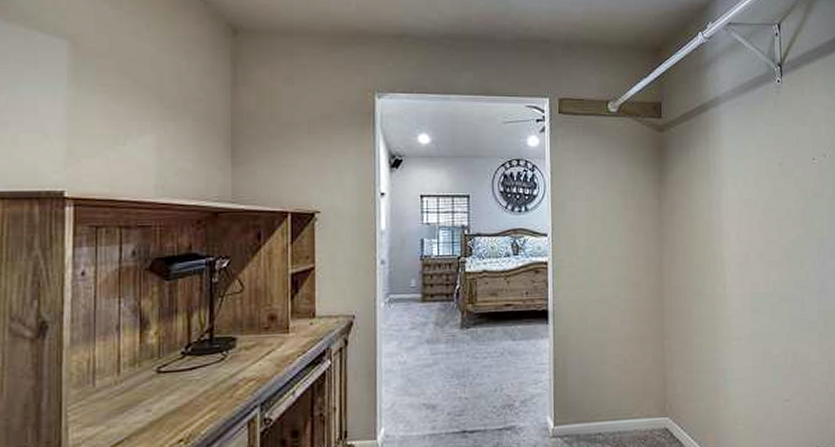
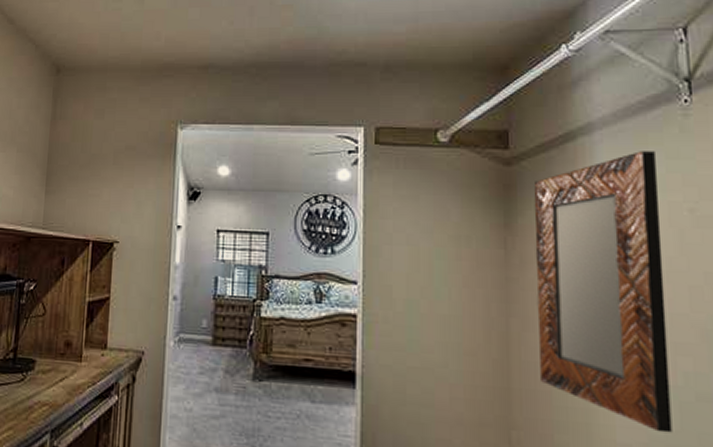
home mirror: none [679,120,766,327] -> present [533,151,673,433]

